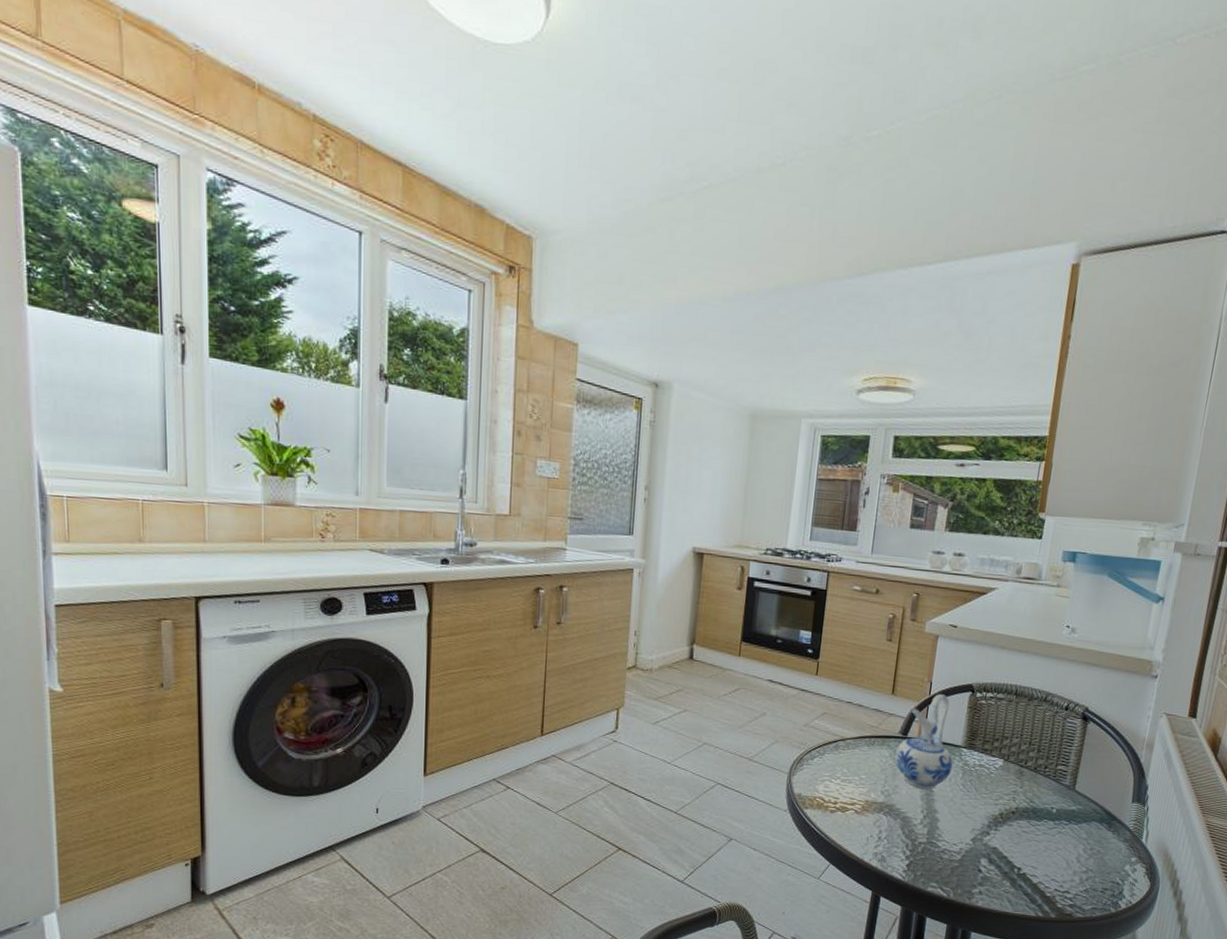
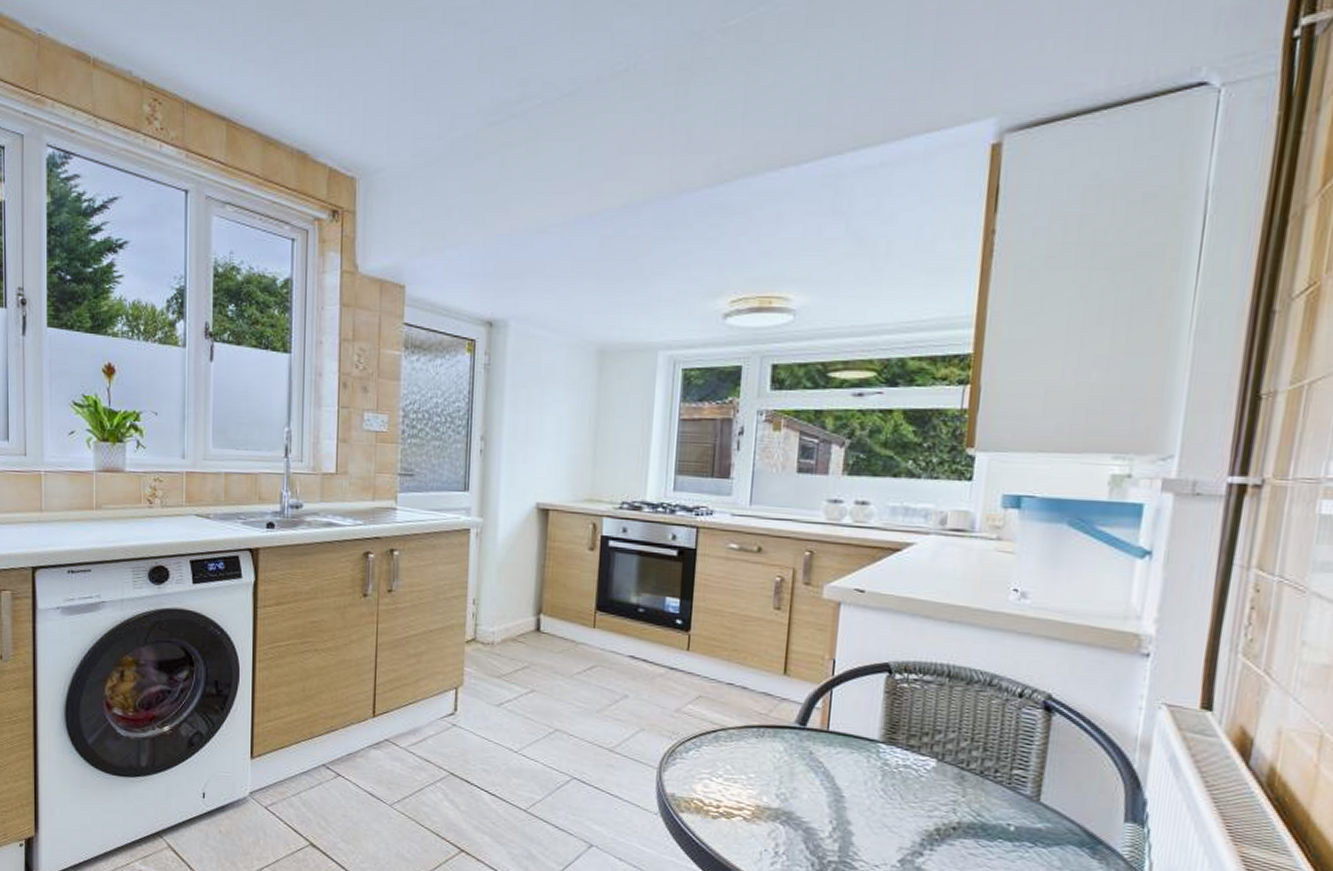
ceramic pitcher: present [895,694,953,790] -> none [792,675,868,795]

